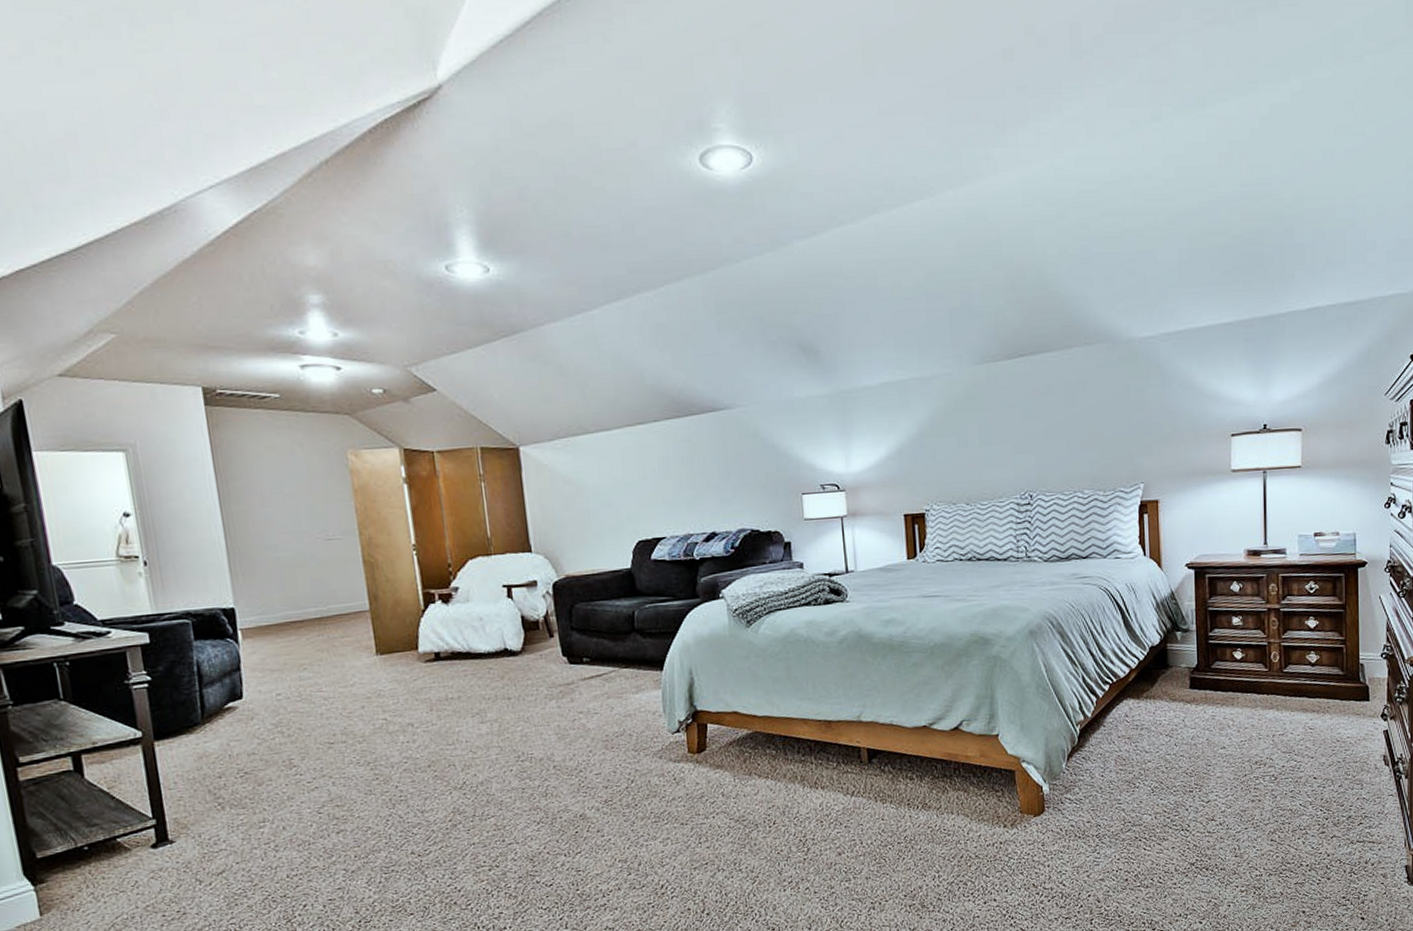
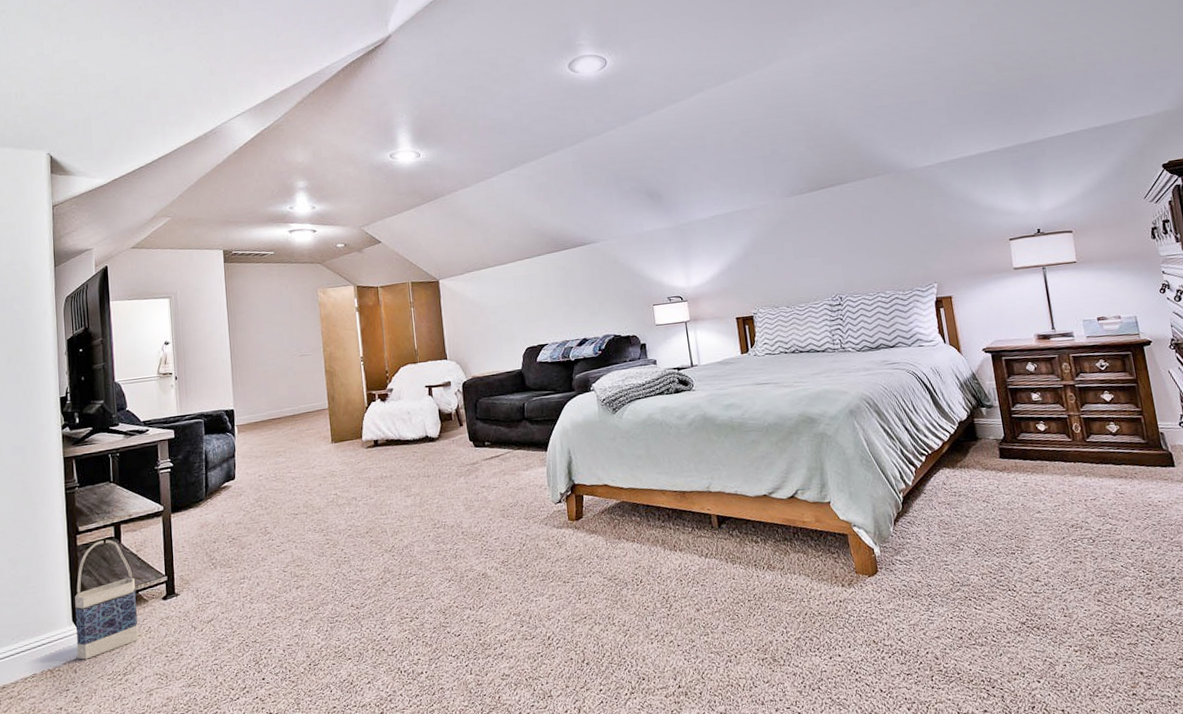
bag: none [23,774,122,922] -> present [75,540,139,660]

